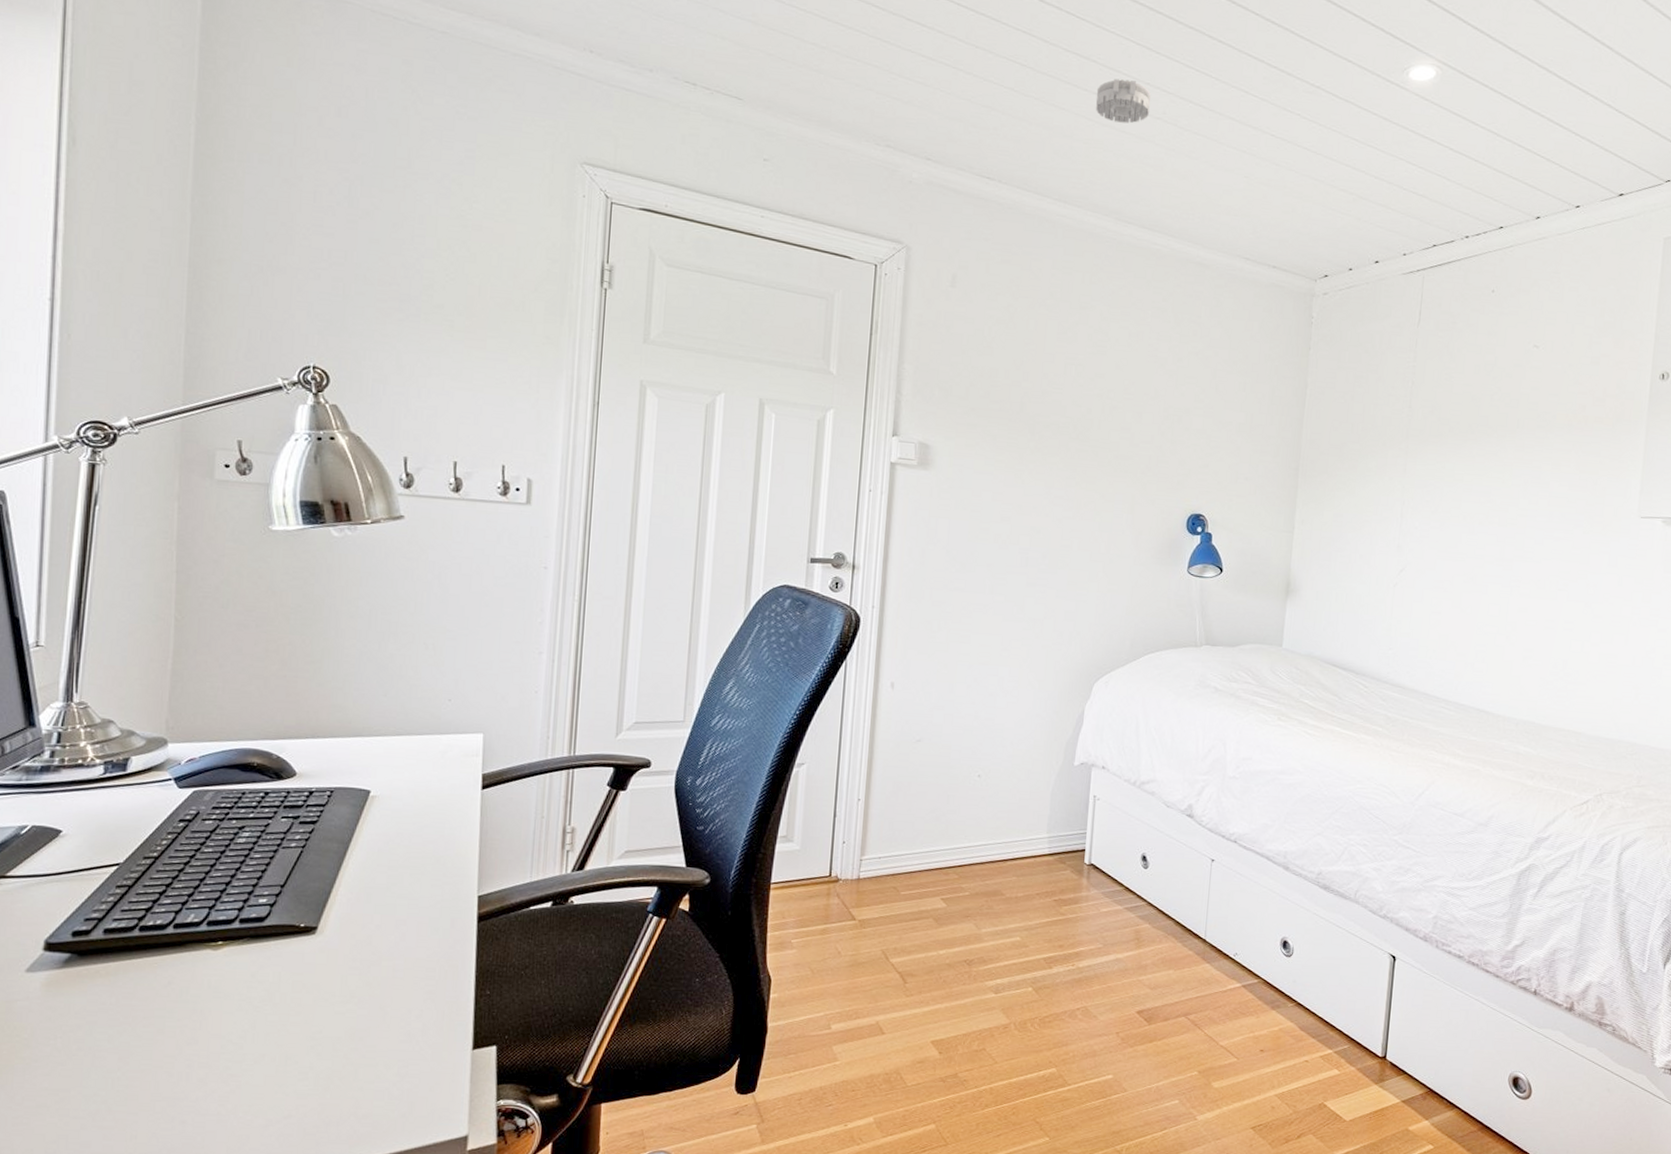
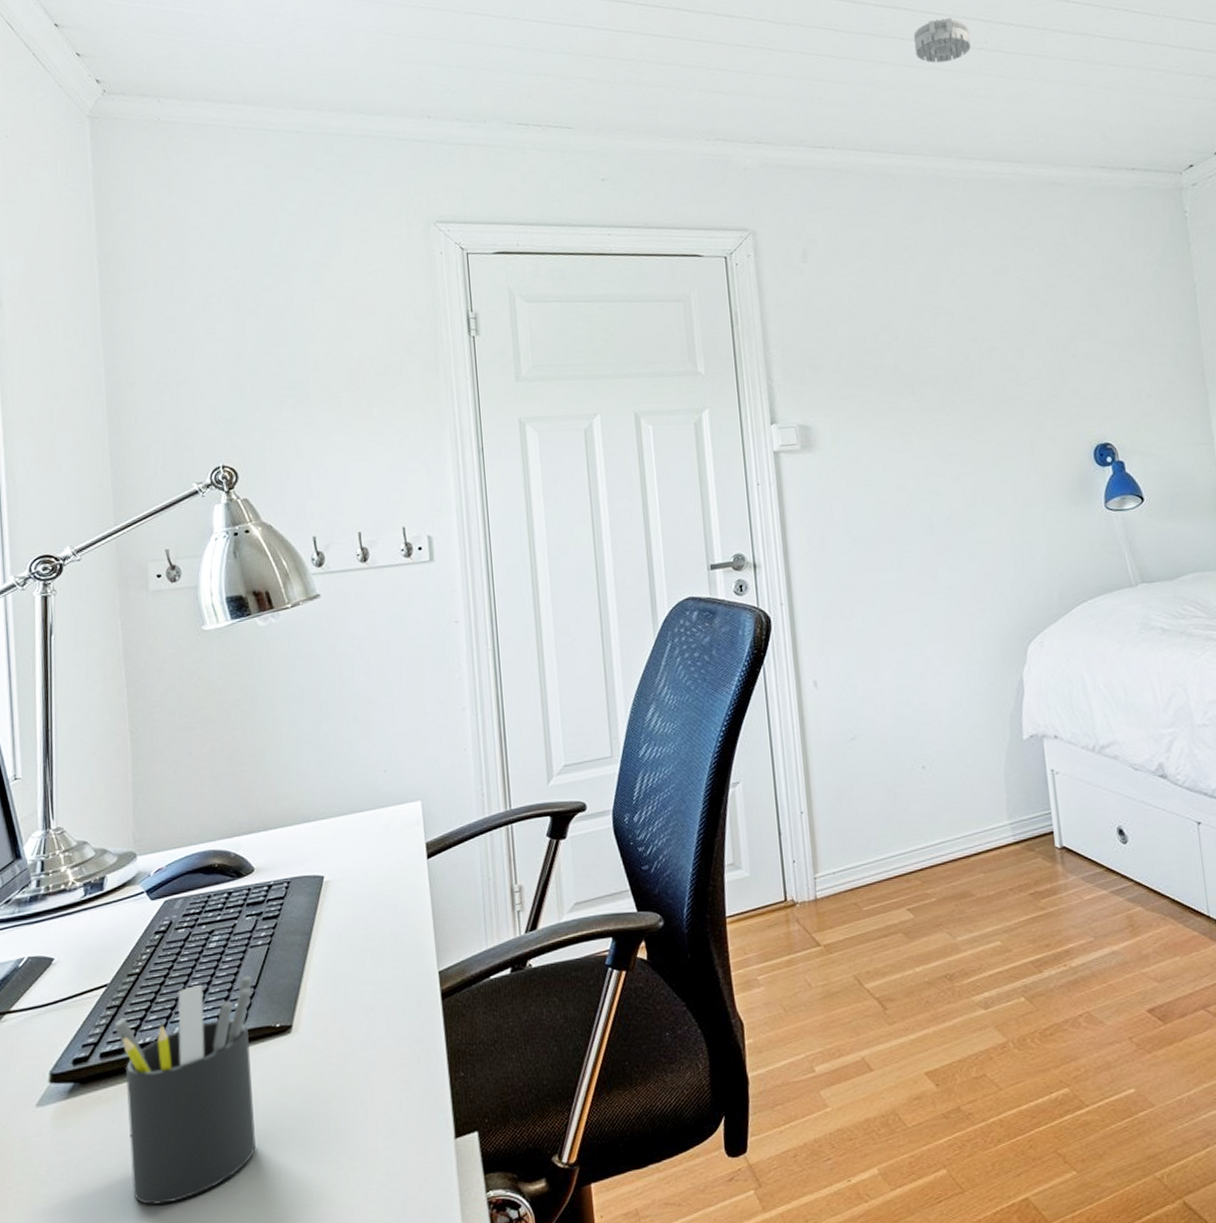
pen holder: none [123,875,281,1078] -> present [114,976,256,1205]

